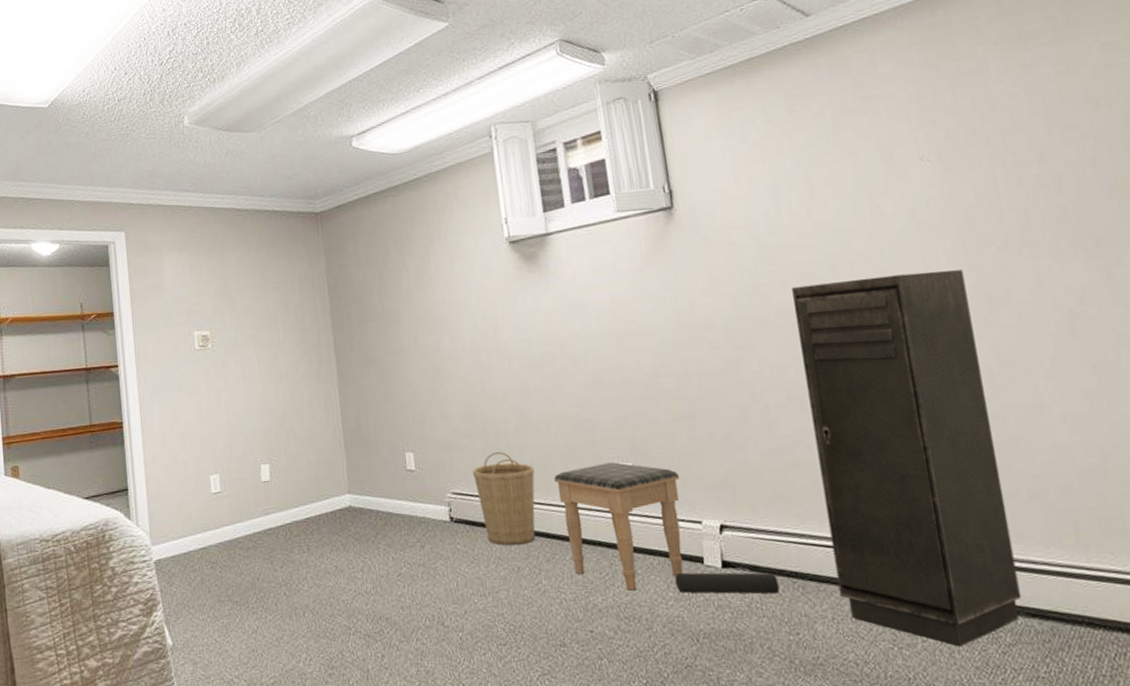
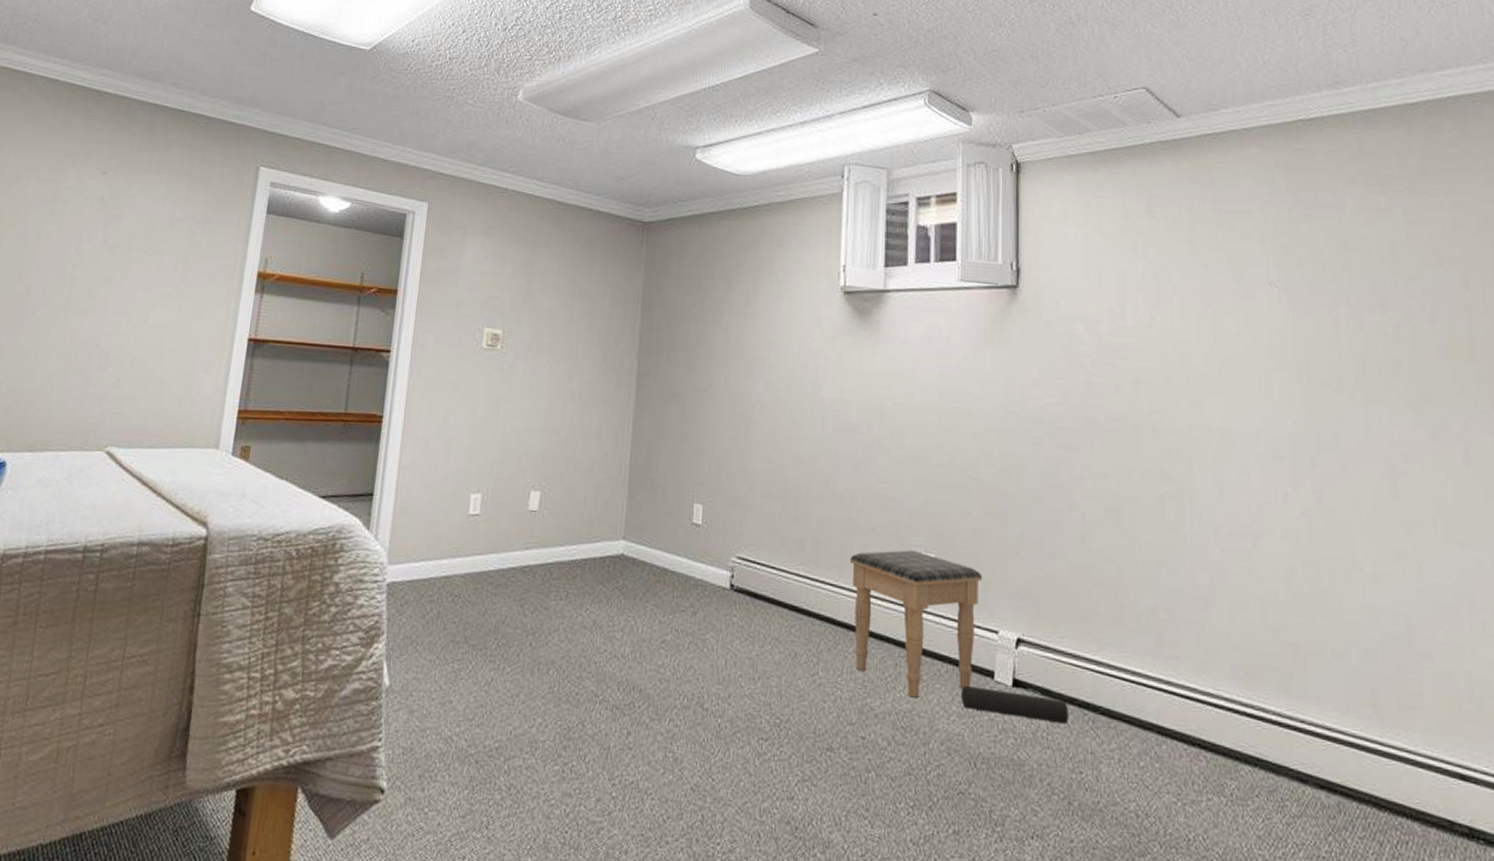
basket: present [473,452,536,546] -> none [764,519,831,629]
storage cabinet: present [792,270,1022,647] -> none [1126,393,1312,811]

